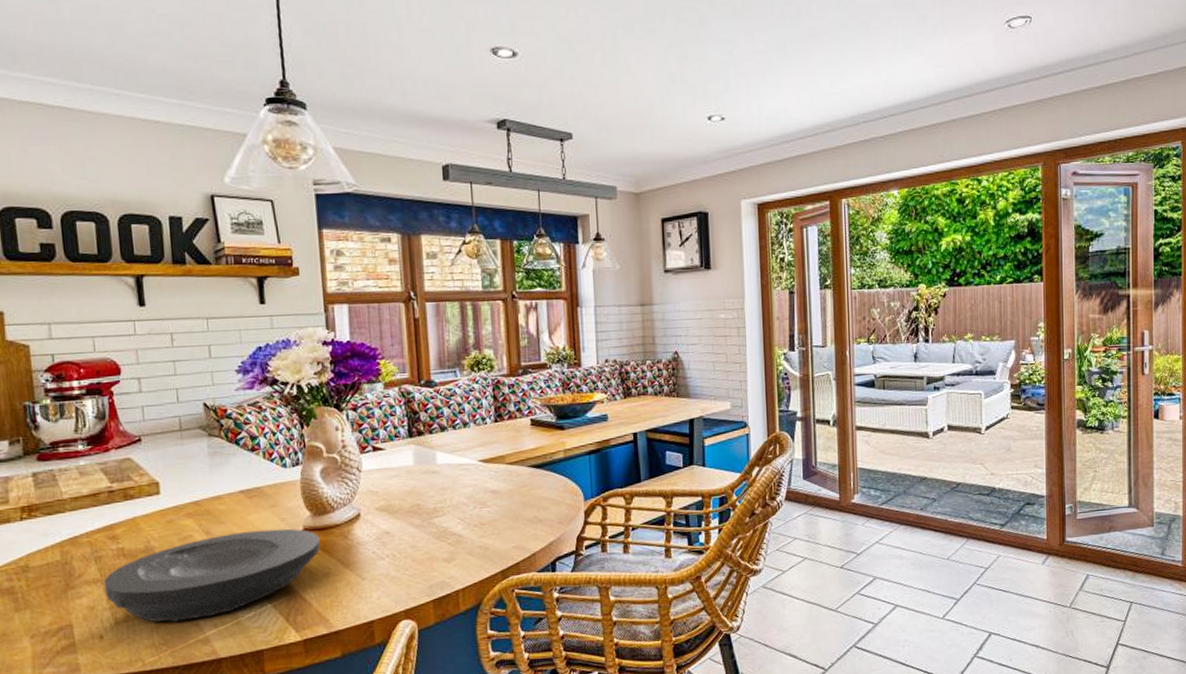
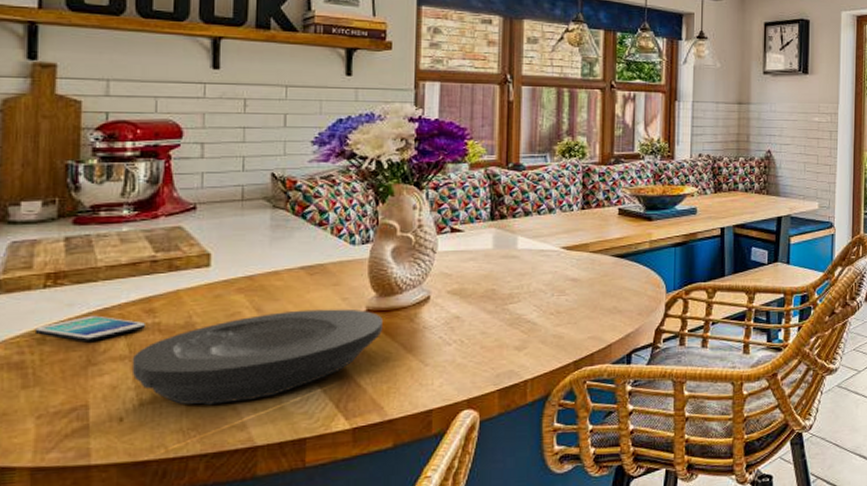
smartphone: none [18,543,112,568] -> present [34,315,146,343]

